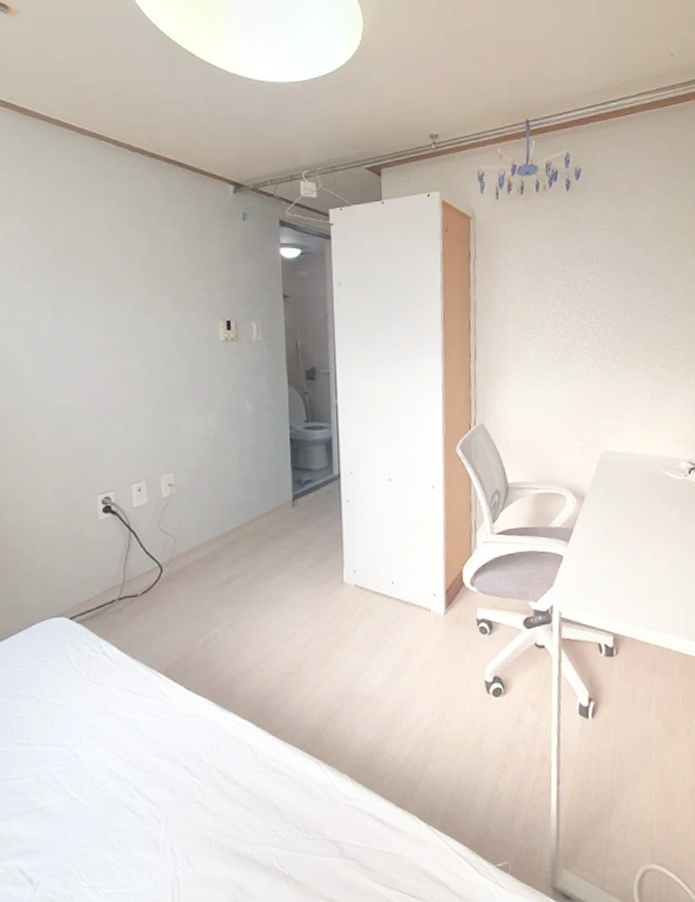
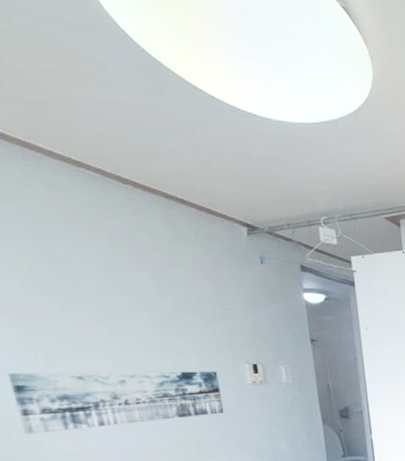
wall art: none [23,326,196,385] -> present [7,371,224,435]

